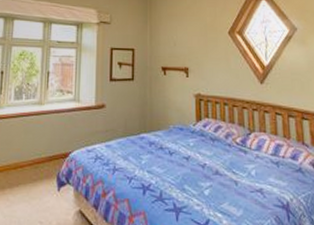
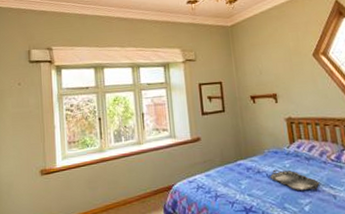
serving tray: none [172,147,223,172] -> present [269,169,320,190]

